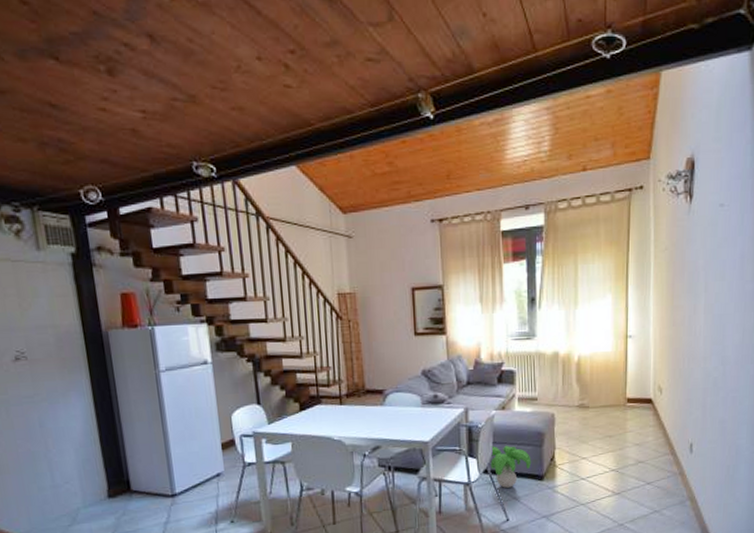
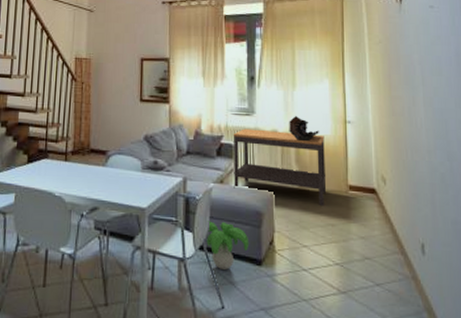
side table: none [513,352,606,421] -> present [233,128,327,207]
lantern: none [570,335,600,361] -> present [289,116,319,142]

